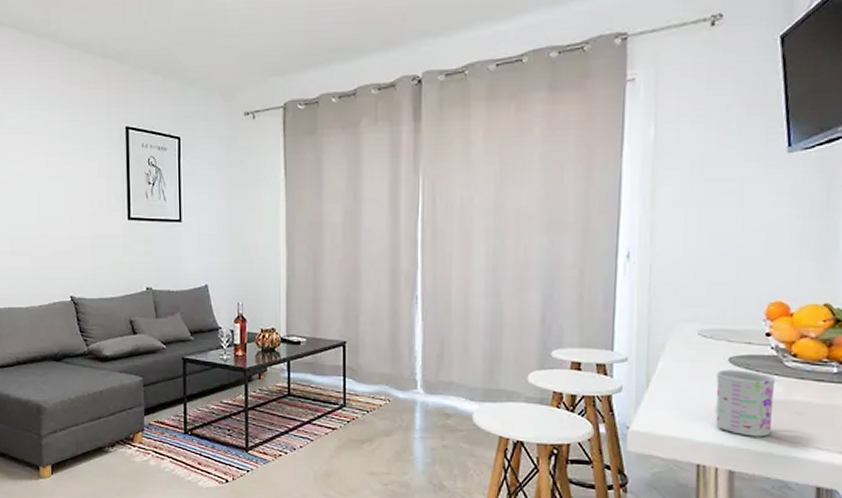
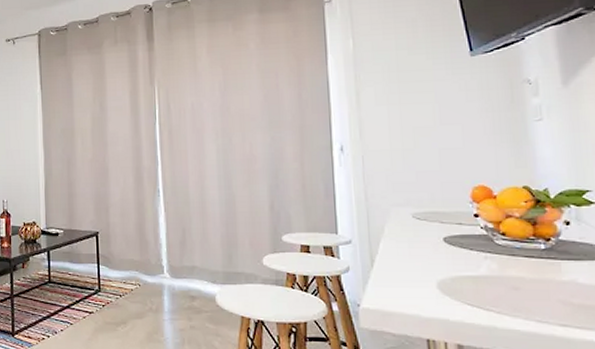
mug: present [715,369,776,437] -> none [434,249,493,312]

